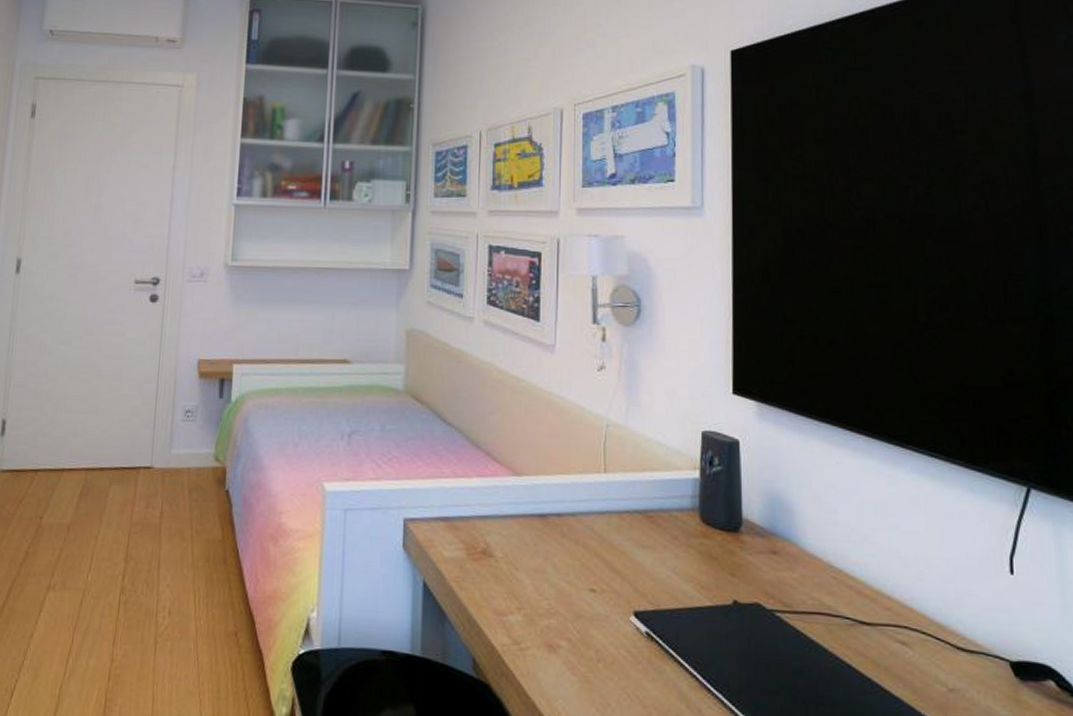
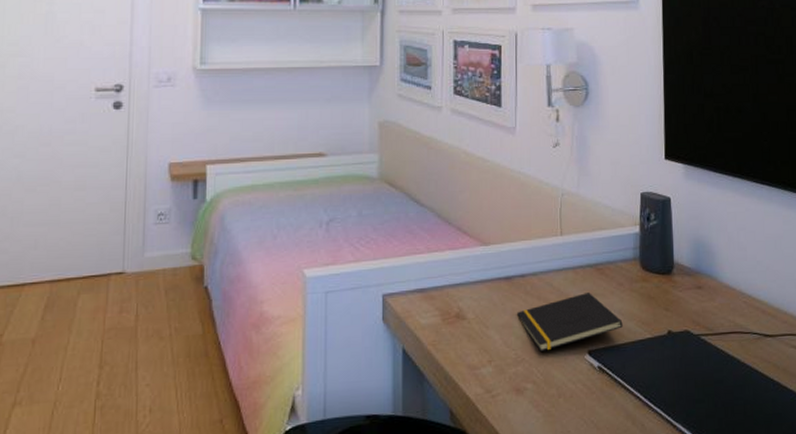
notepad: none [550,543,677,605] -> present [516,293,623,352]

